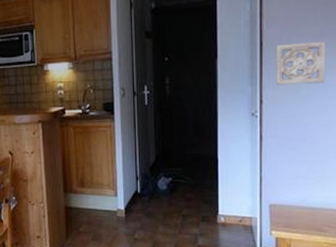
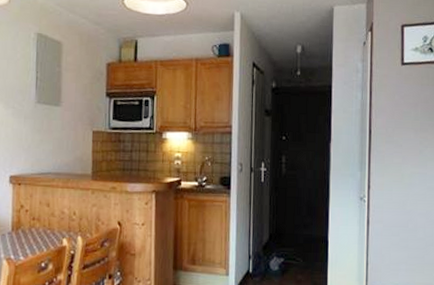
wall ornament: present [276,41,326,86] -> none [382,134,426,173]

